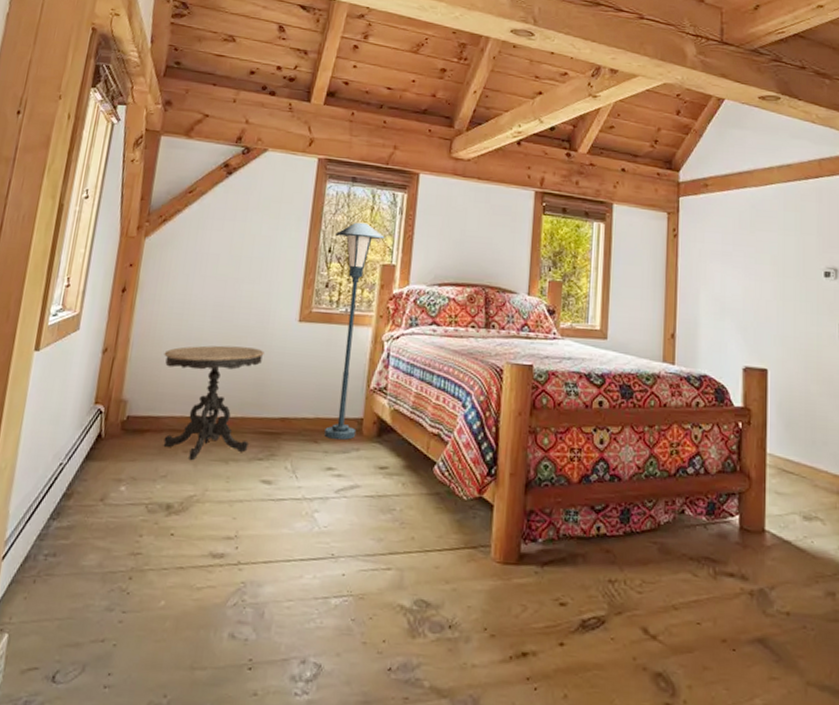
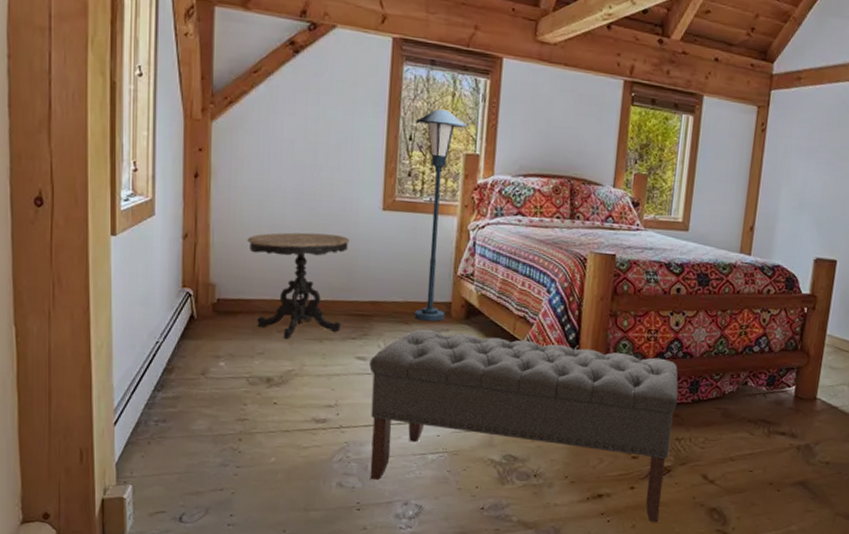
bench: none [265,449,608,691] -> present [369,329,679,522]

